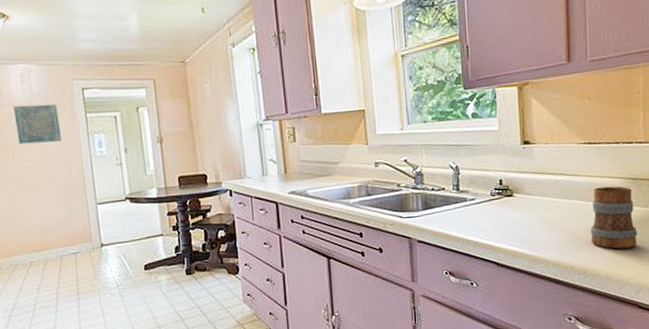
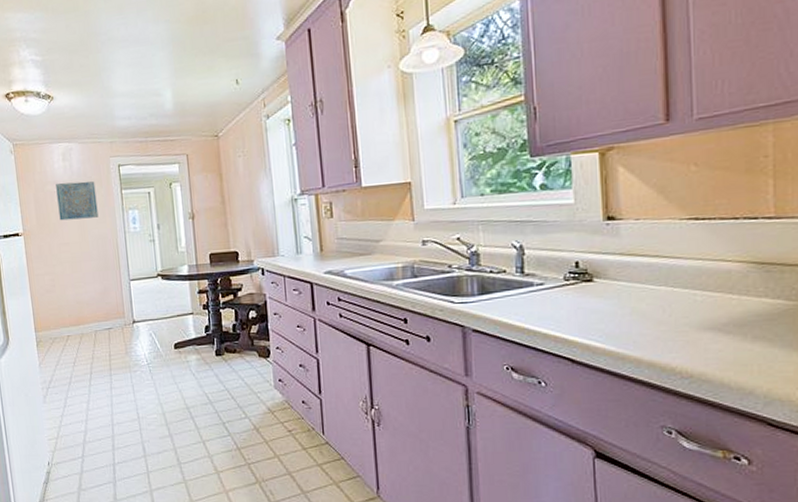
mug: present [590,186,638,249] -> none [698,271,766,350]

